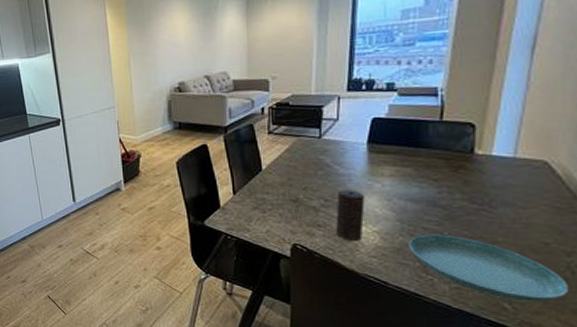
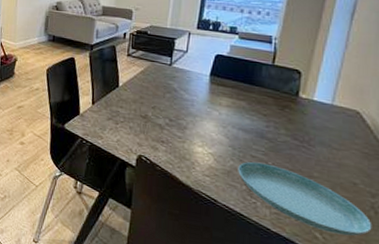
candle: present [336,190,365,242] -> none [177,113,204,160]

